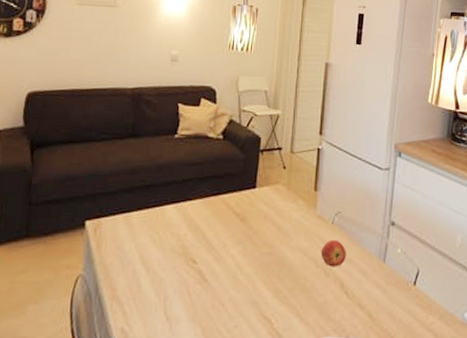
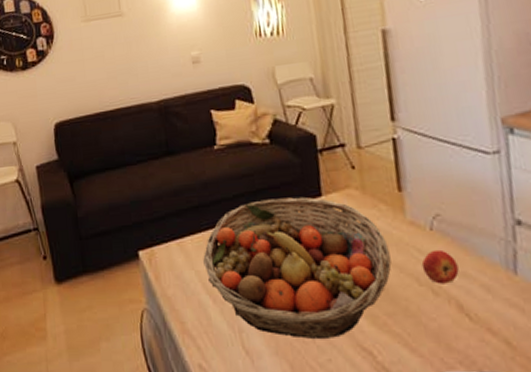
fruit basket: none [145,186,299,308] -> present [203,197,392,339]

